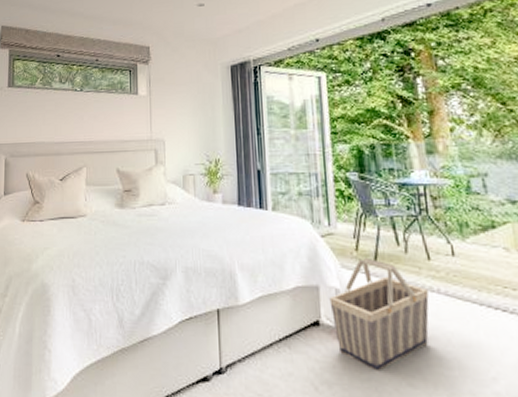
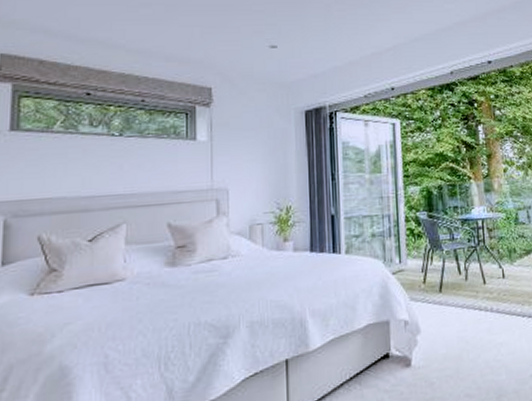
basket: present [329,257,429,372] -> none [399,288,484,390]

